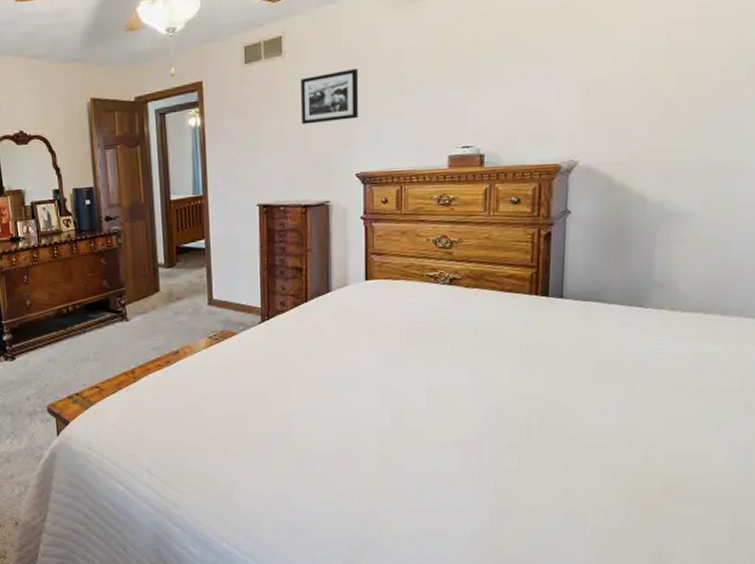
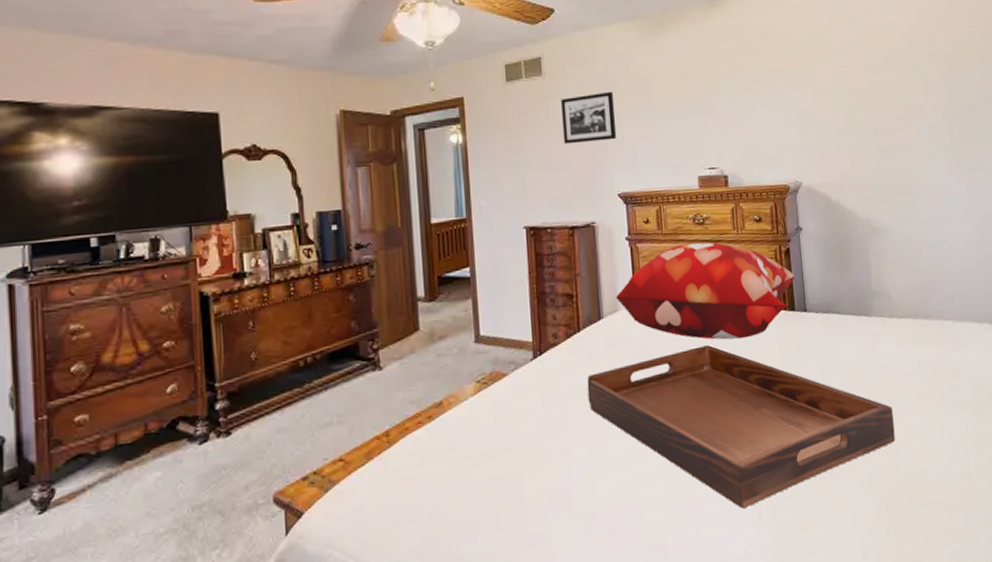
serving tray: none [311,323,657,473] -> present [587,345,895,509]
decorative pillow: none [346,222,554,320] -> present [616,241,795,340]

